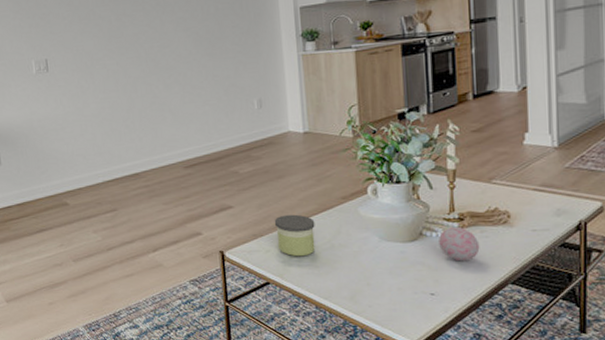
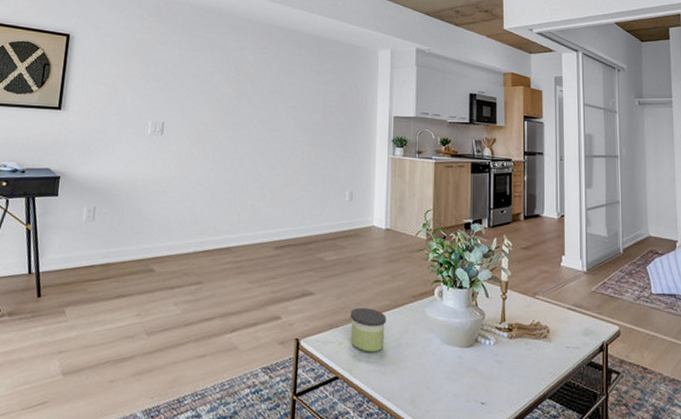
decorative ball: present [439,226,480,262] -> none [491,336,524,372]

